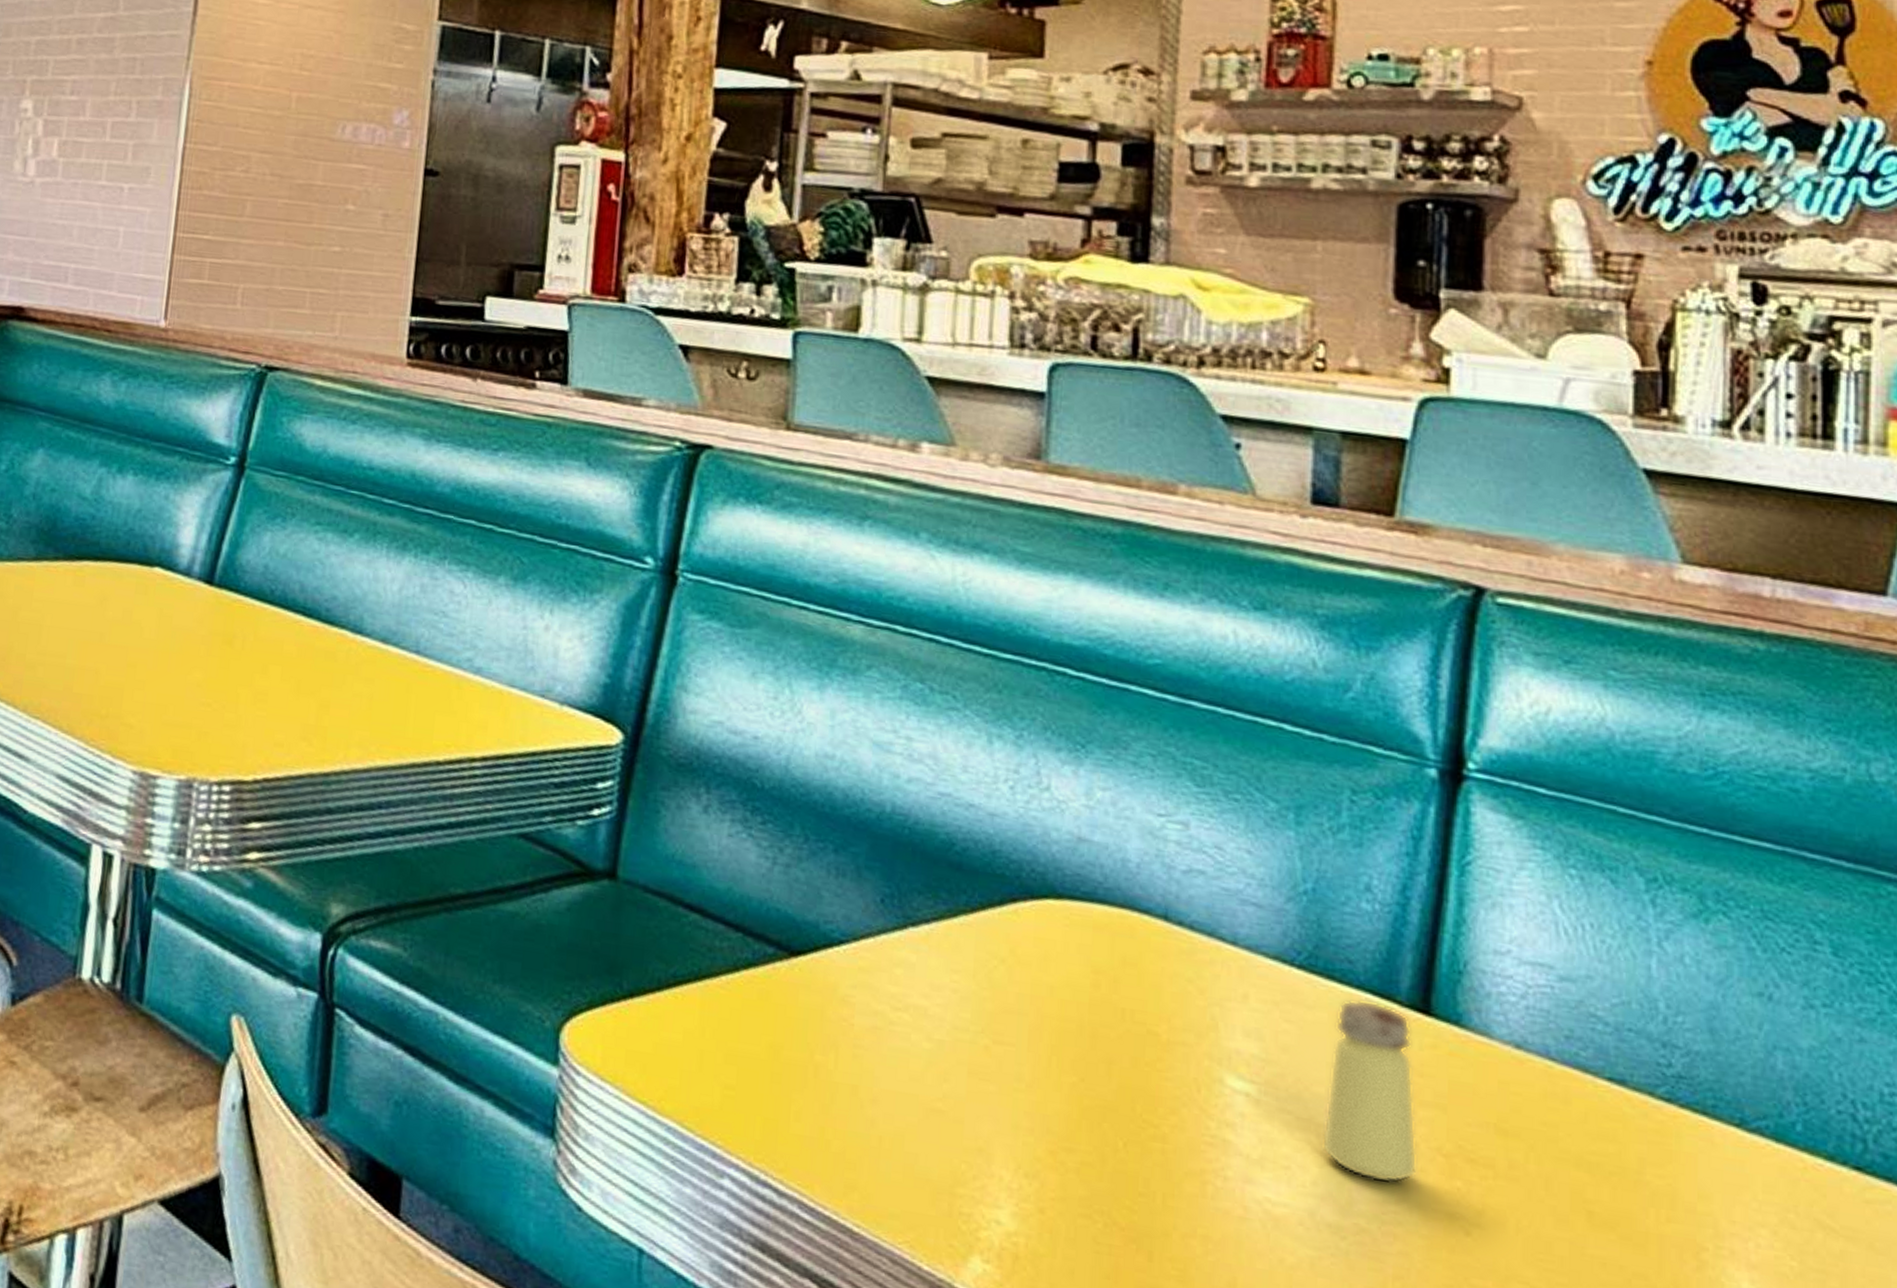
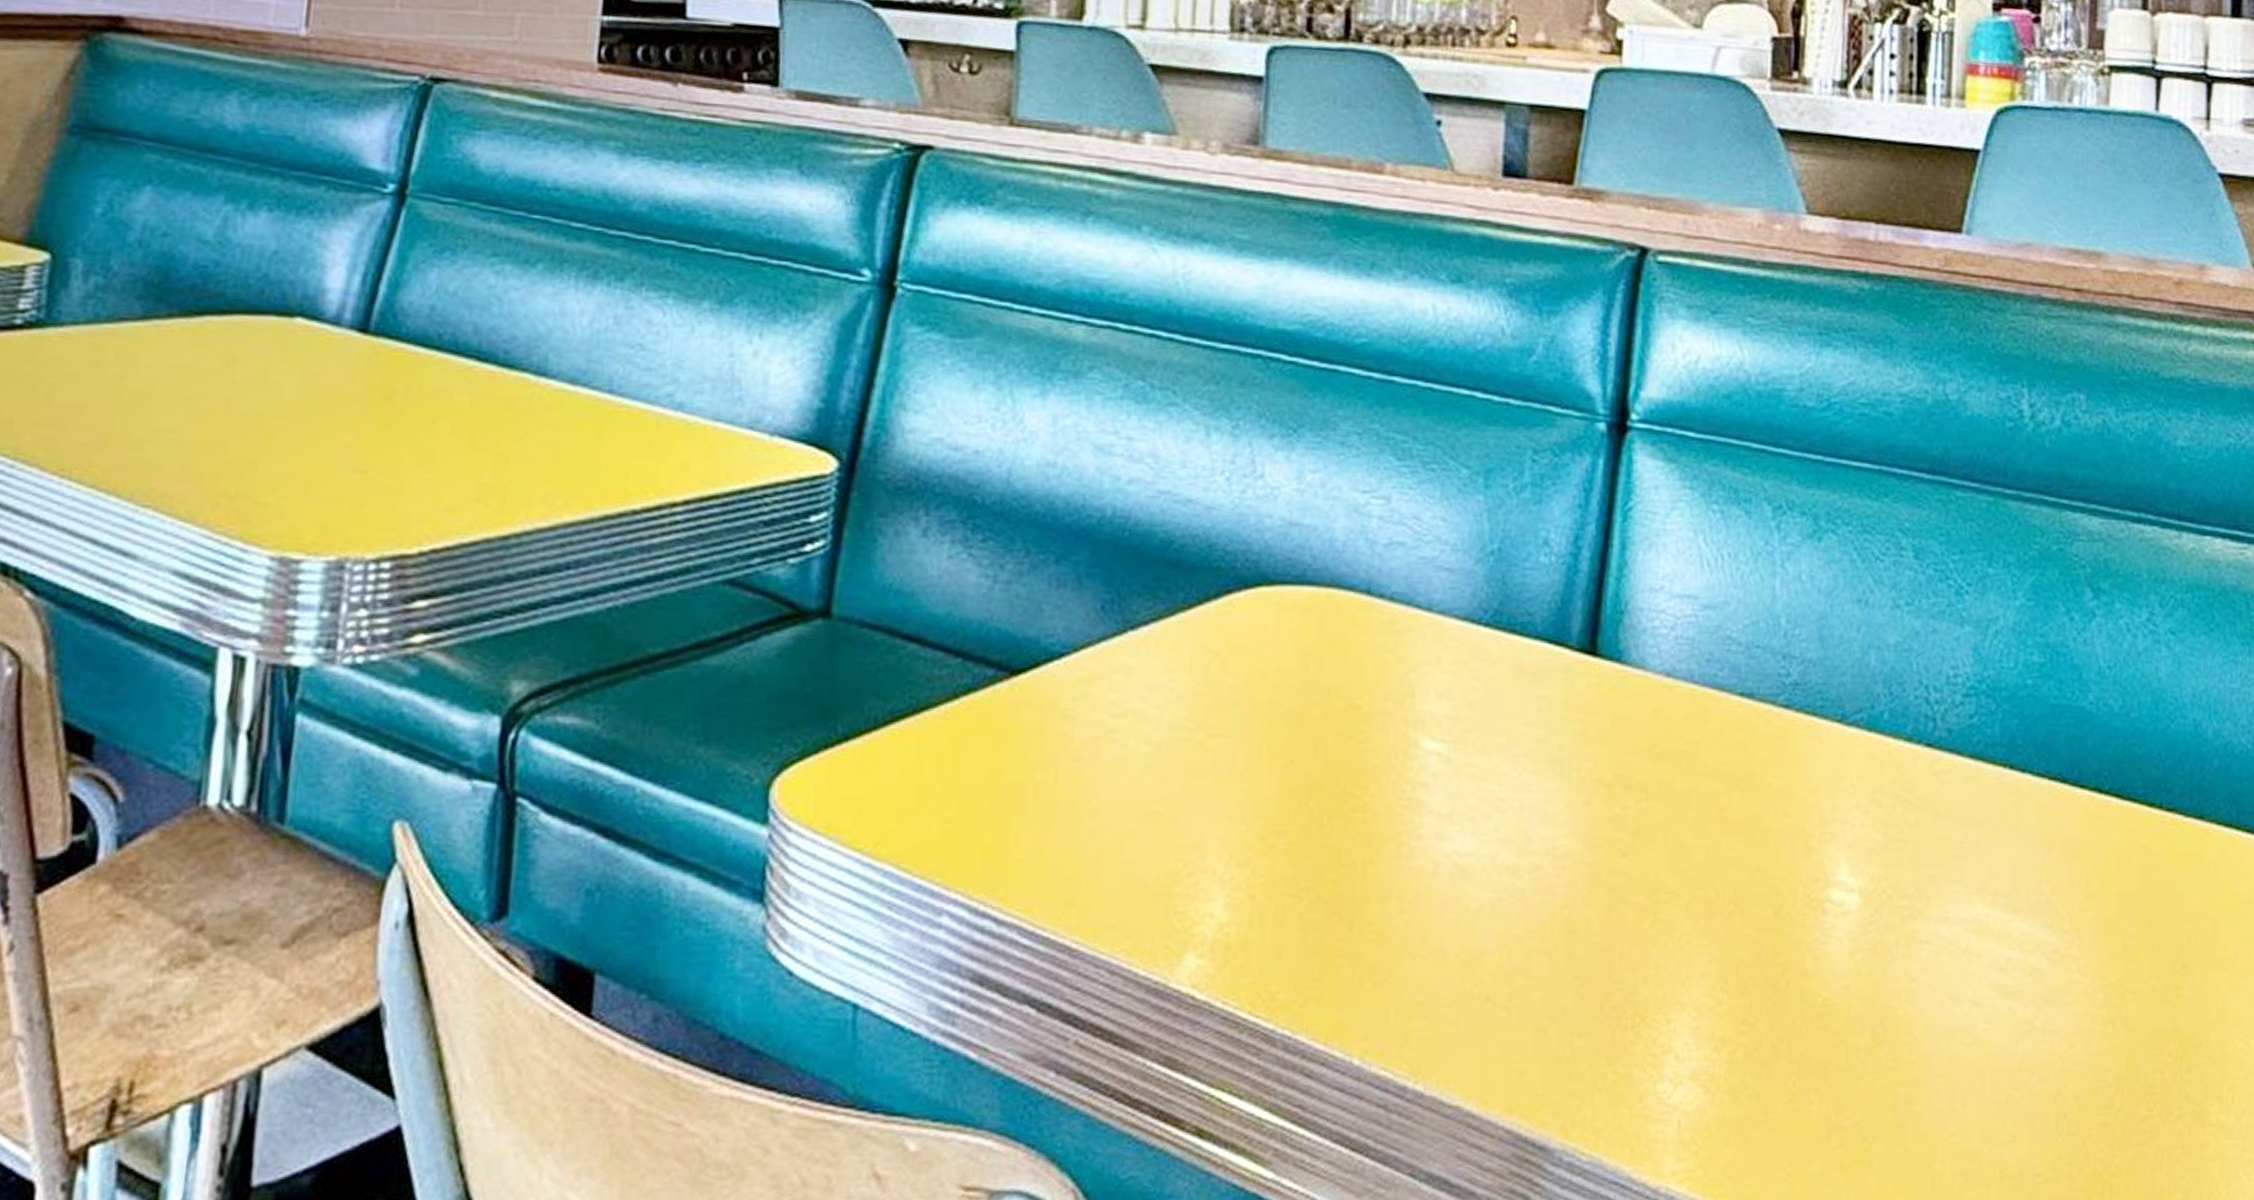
saltshaker: present [1321,999,1418,1184] -> none [1502,649,1584,820]

